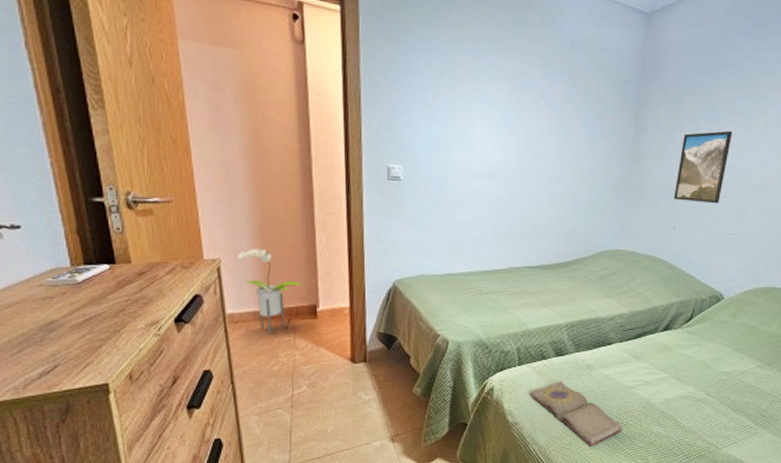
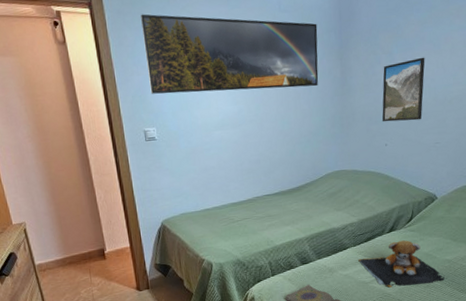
potted plant: present [236,249,303,334] -> none [37,210,92,277]
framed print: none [402,23,614,146] -> present [141,14,319,94]
teddy bear: none [623,343,723,398] -> present [358,240,448,288]

